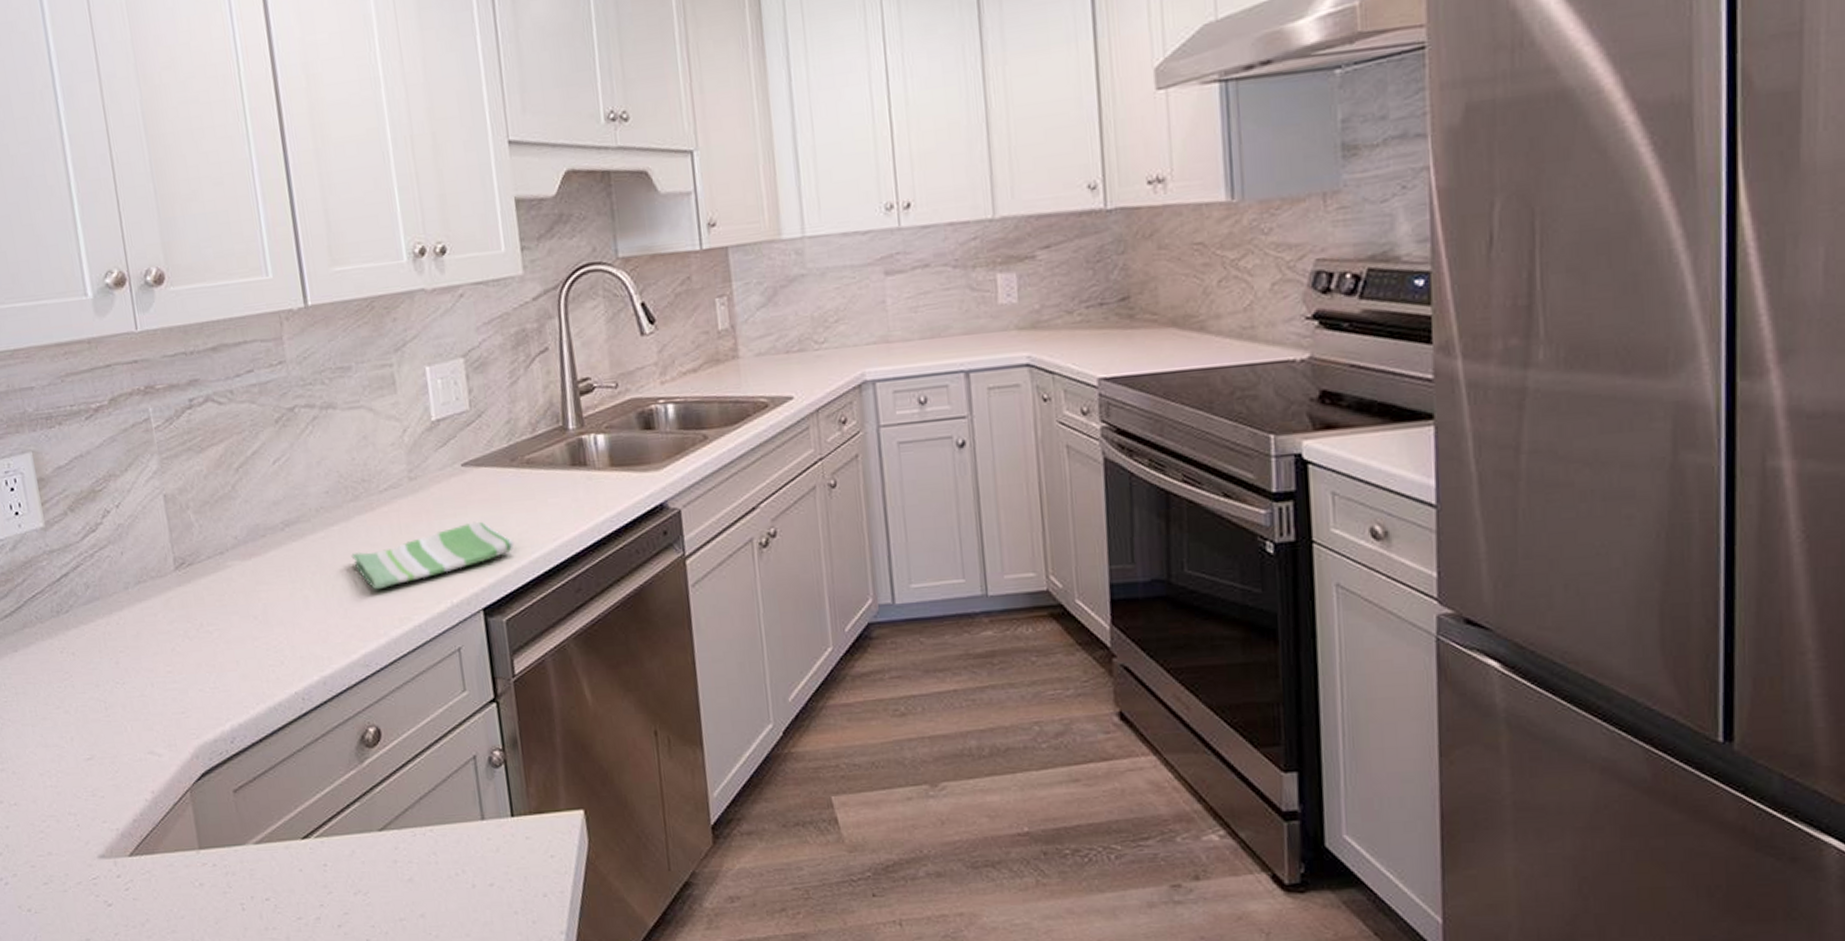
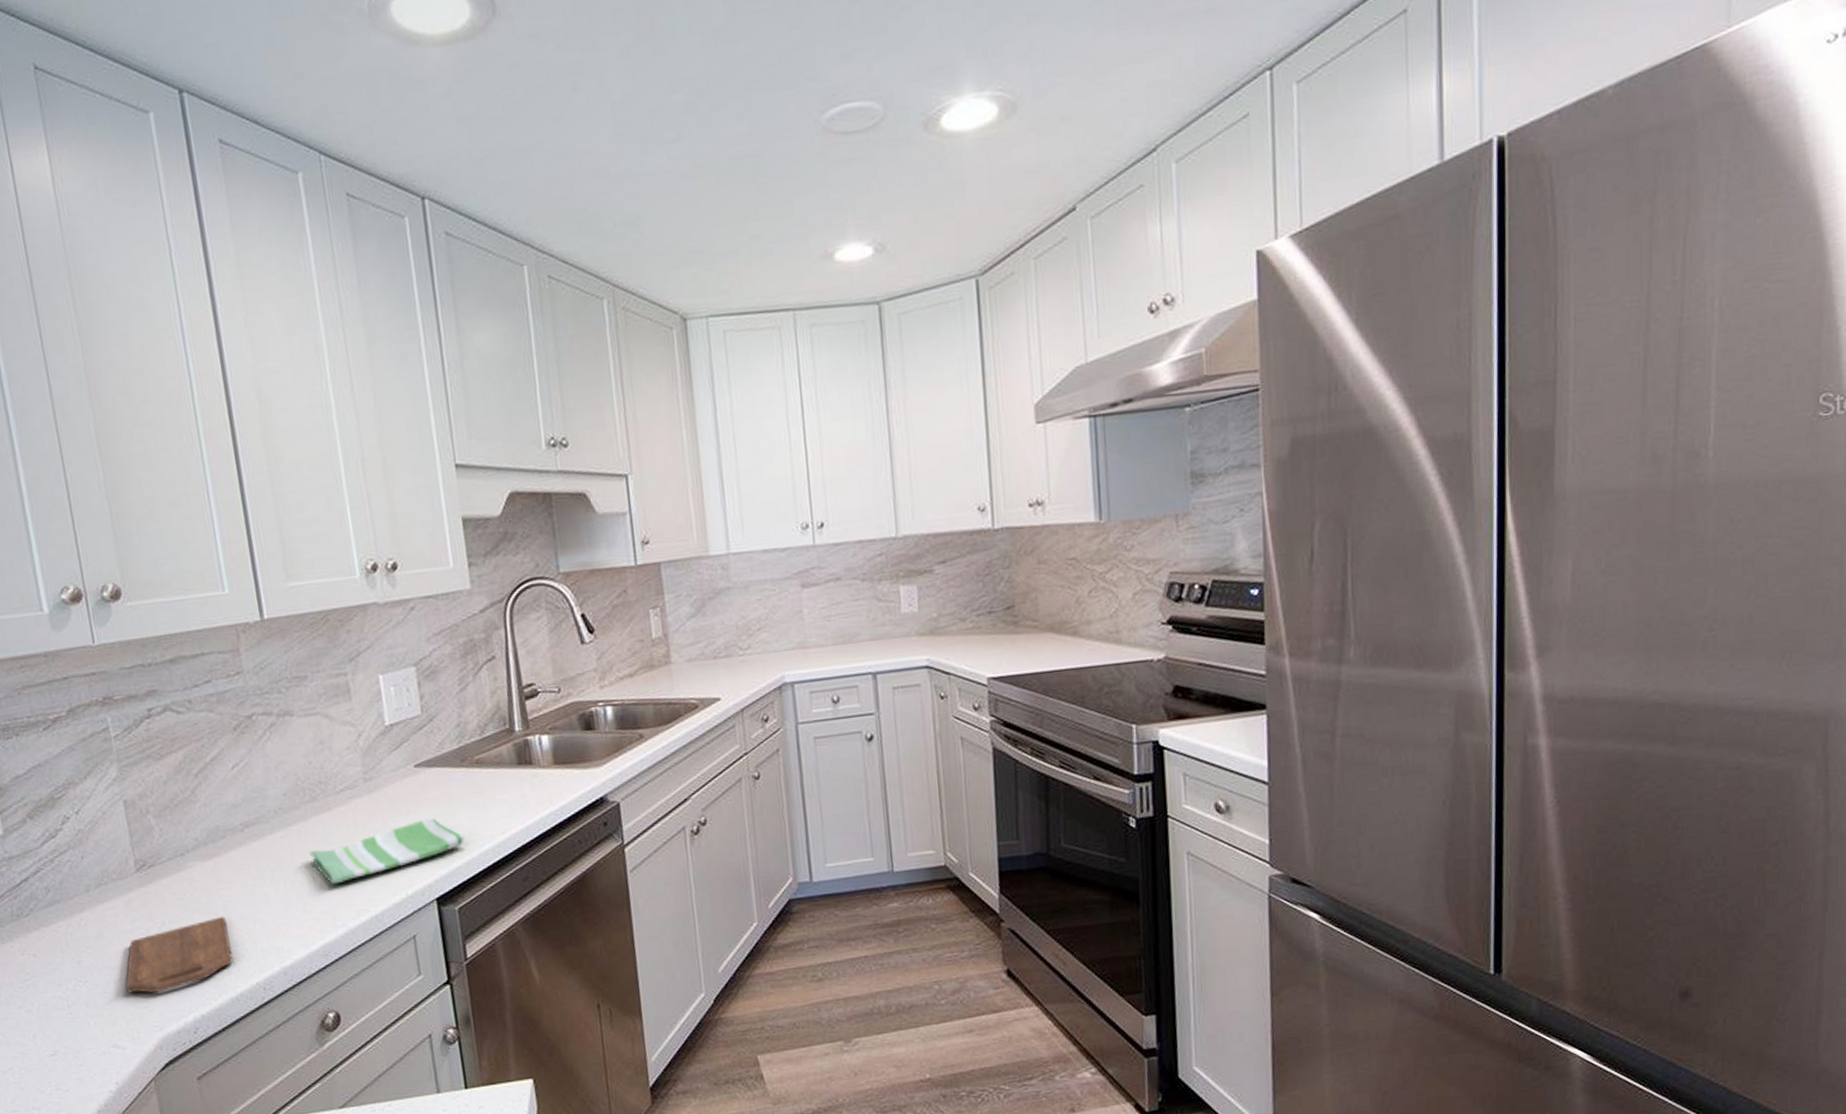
cutting board: none [163,620,272,698] -> present [125,916,234,993]

